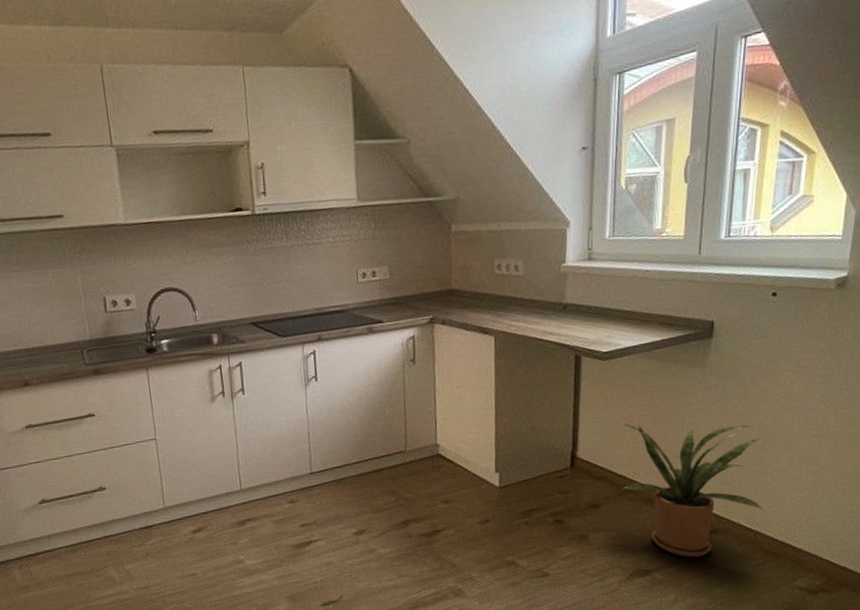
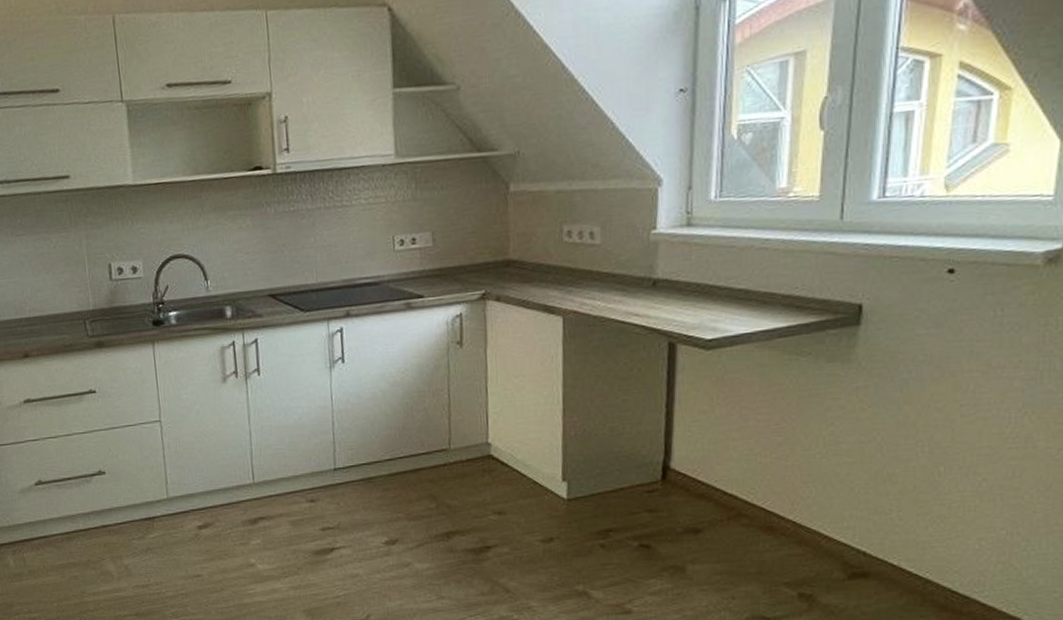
house plant: present [613,421,764,558] -> none [720,426,937,607]

